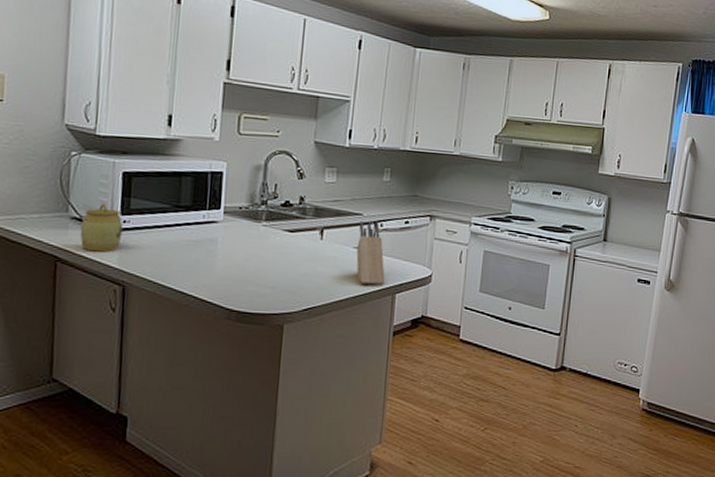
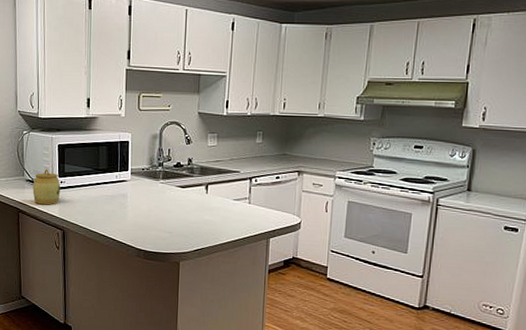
knife block: present [356,221,385,285] -> none [235,177,260,231]

